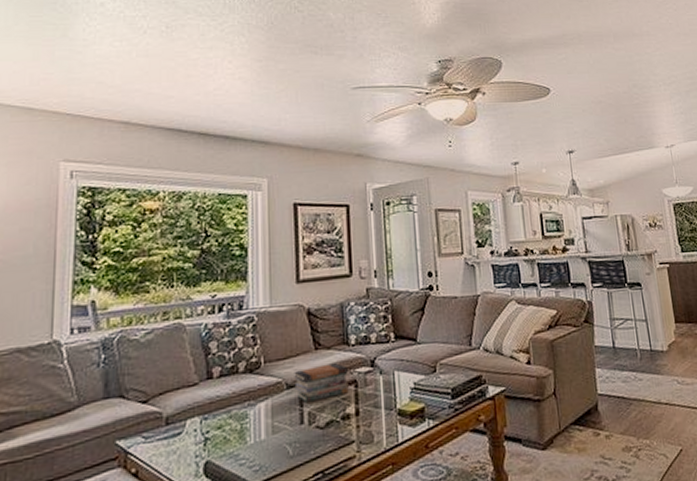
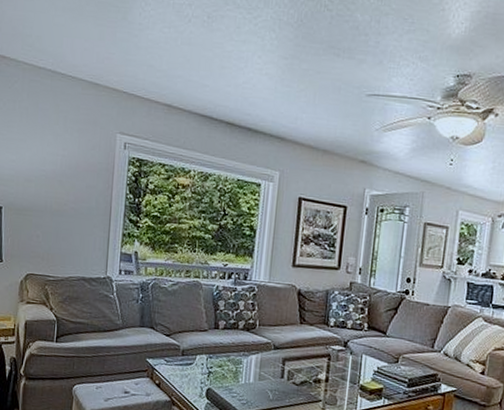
book stack: present [294,363,349,402] -> none [280,336,325,364]

